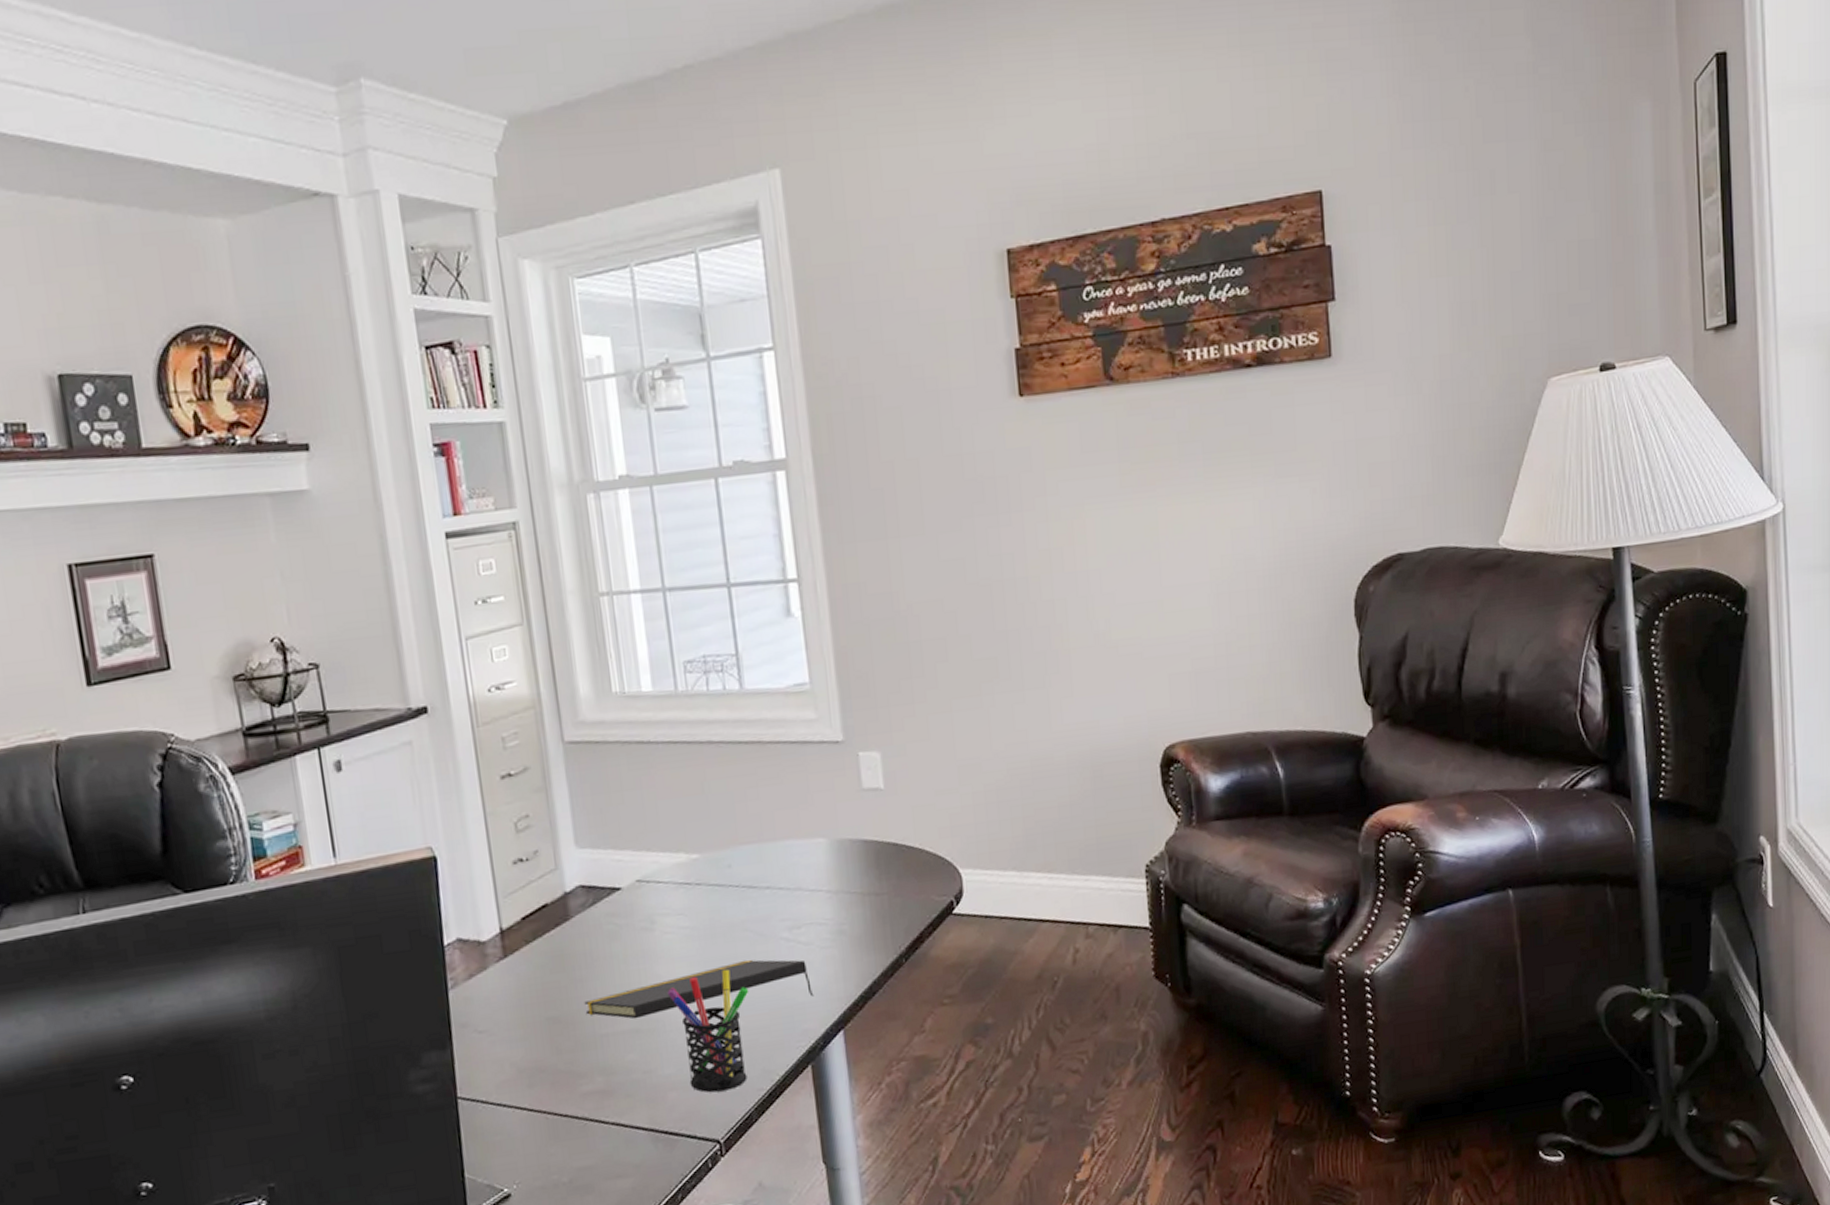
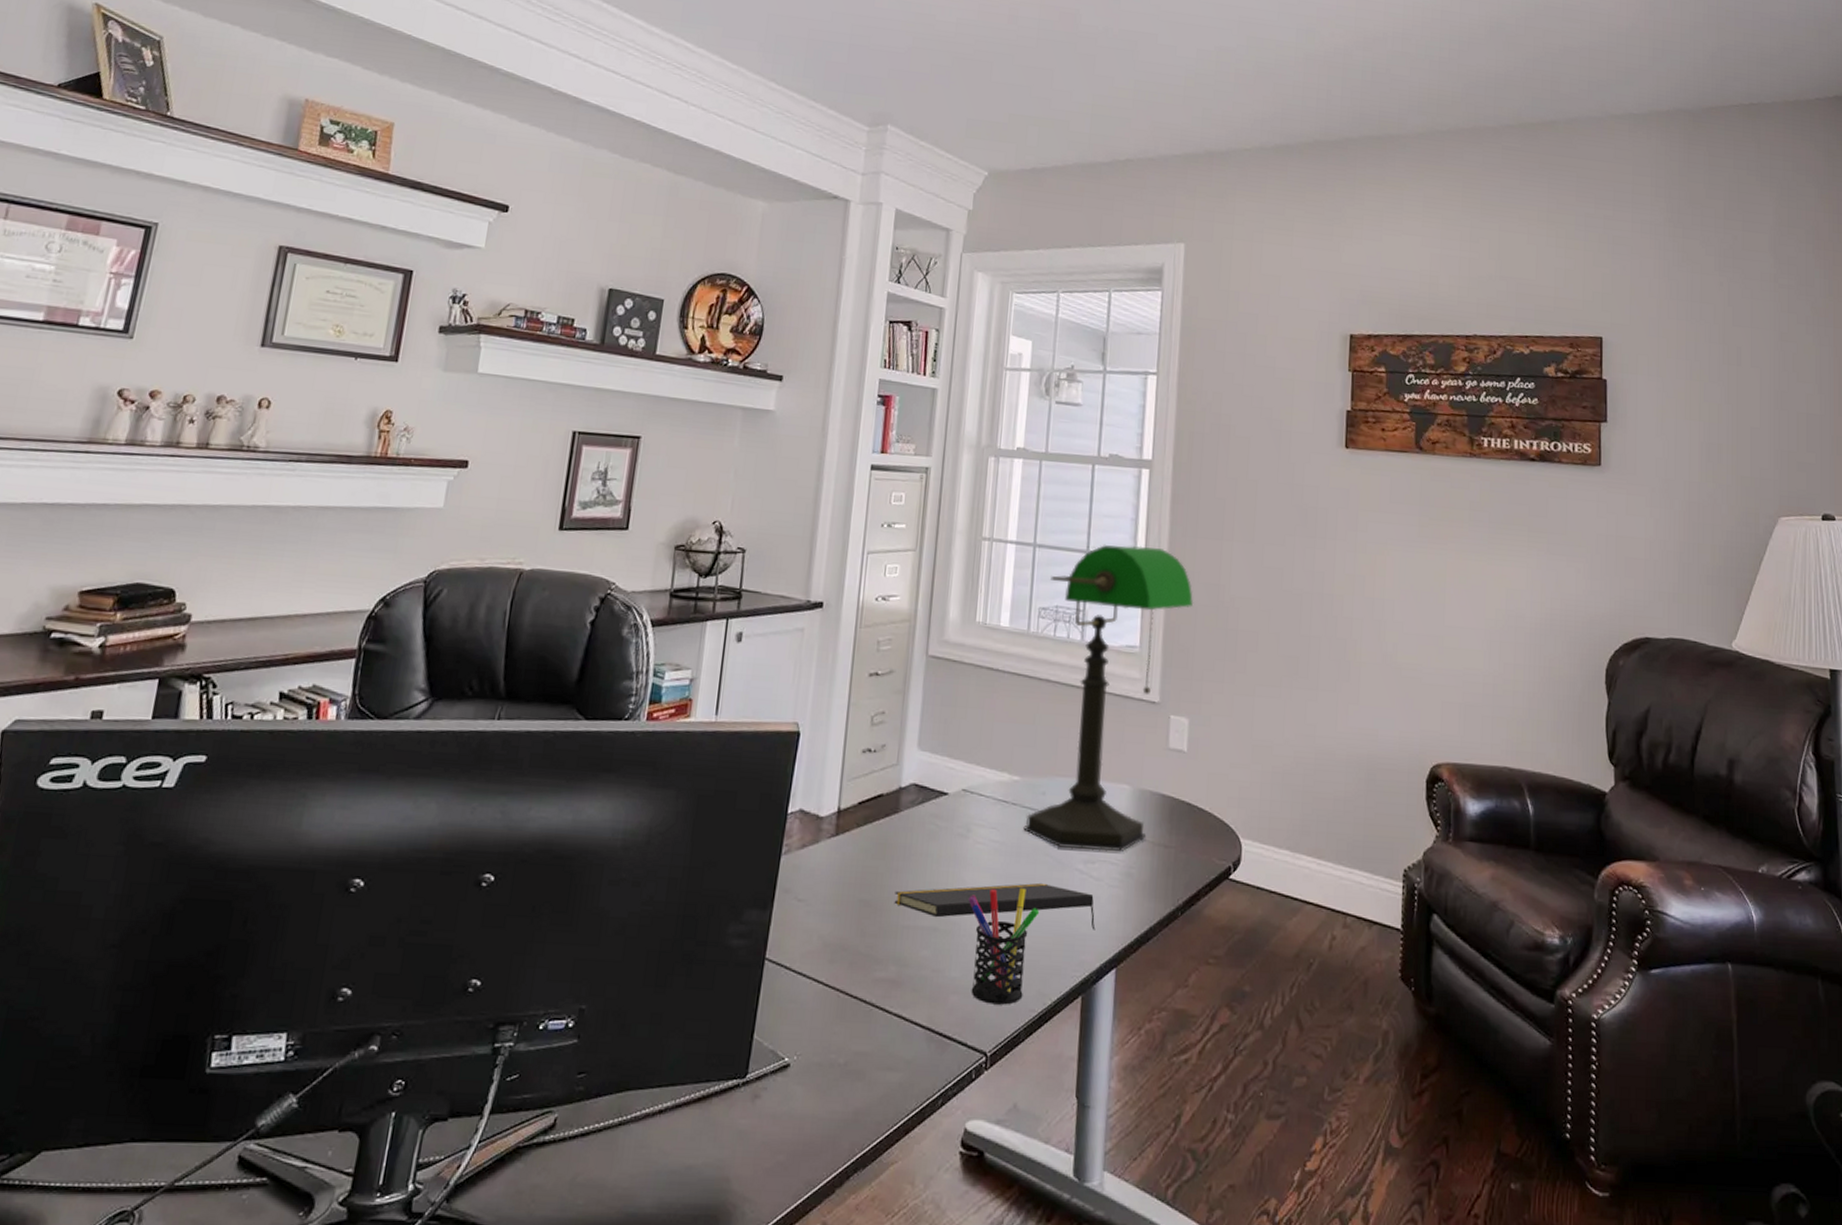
desk lamp: none [690,563,865,919] -> present [1023,544,1194,852]

